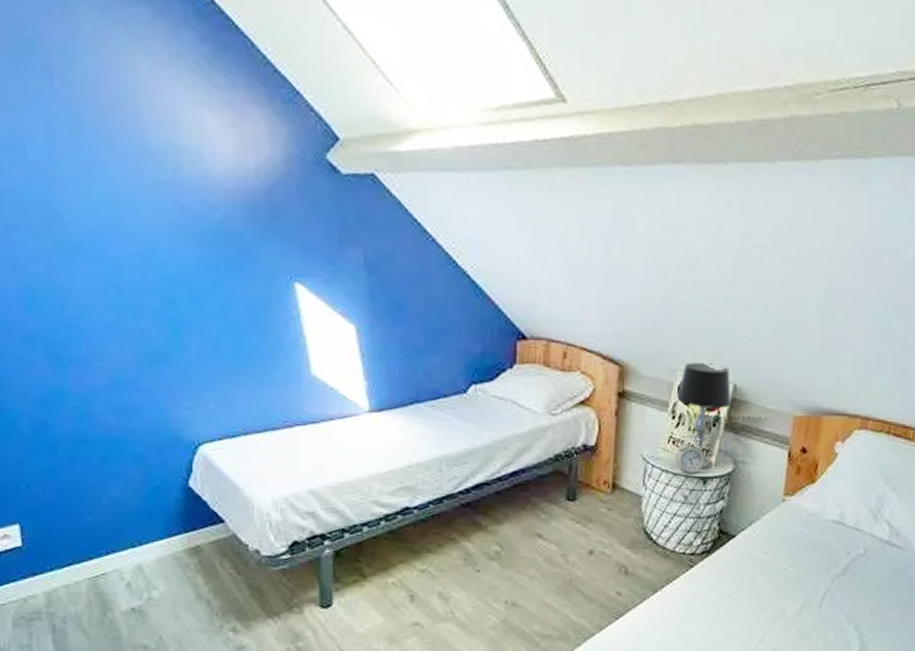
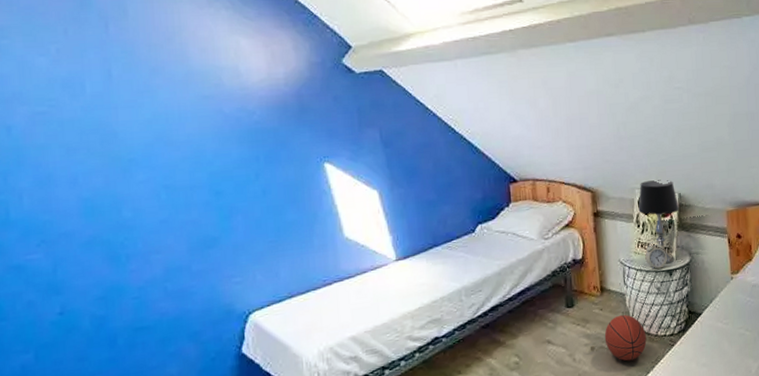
basketball: none [608,520,661,575] -> present [604,314,647,362]

